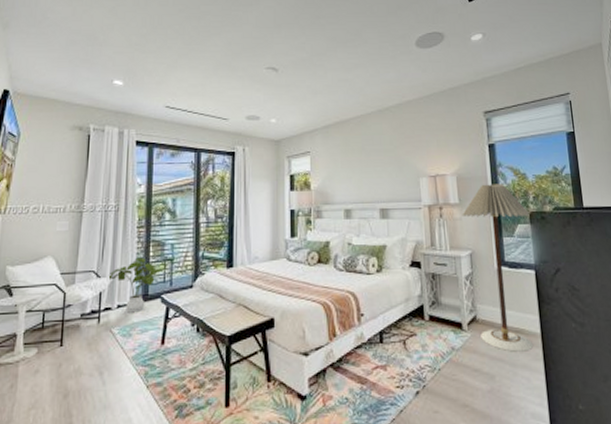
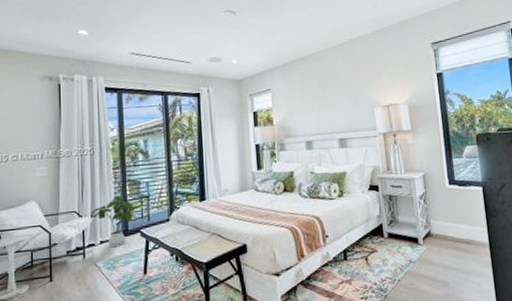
floor lamp: present [462,183,533,352] -> none [414,109,482,261]

